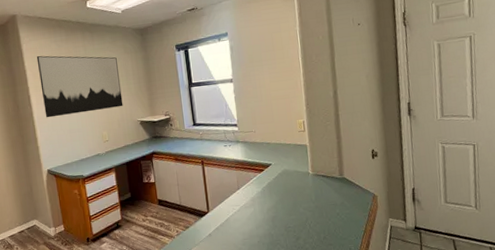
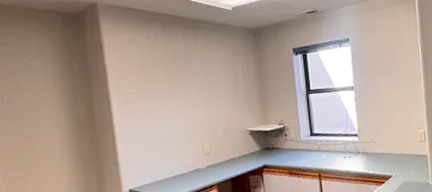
wall art: present [36,55,123,118] -> none [121,52,230,127]

